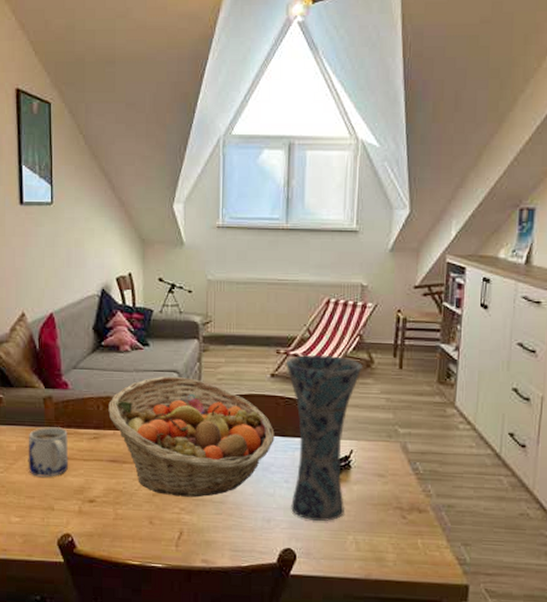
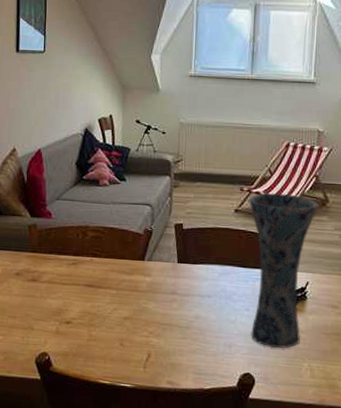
mug: present [28,427,69,477] -> none [12,252,50,299]
fruit basket: present [108,376,275,498] -> none [87,208,237,322]

